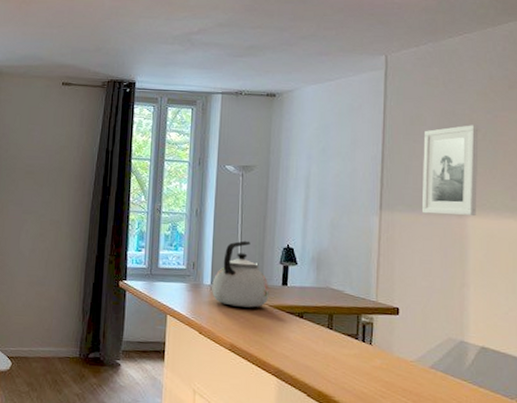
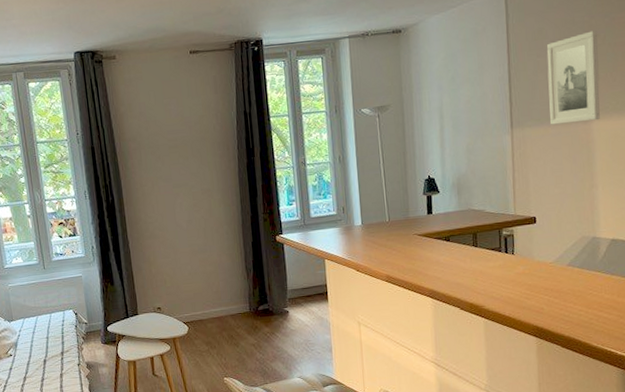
kettle: present [212,240,269,308] -> none [363,178,417,242]

